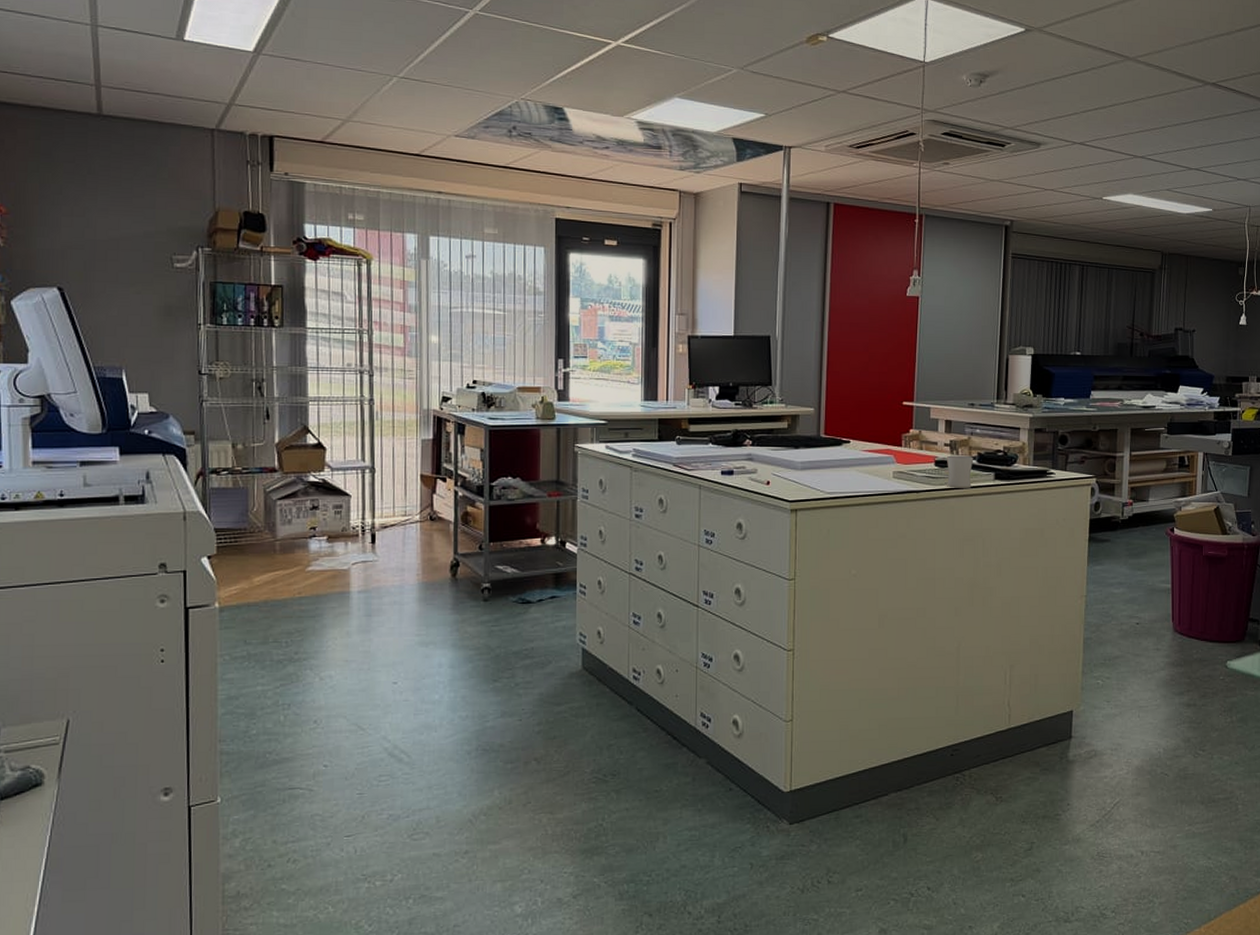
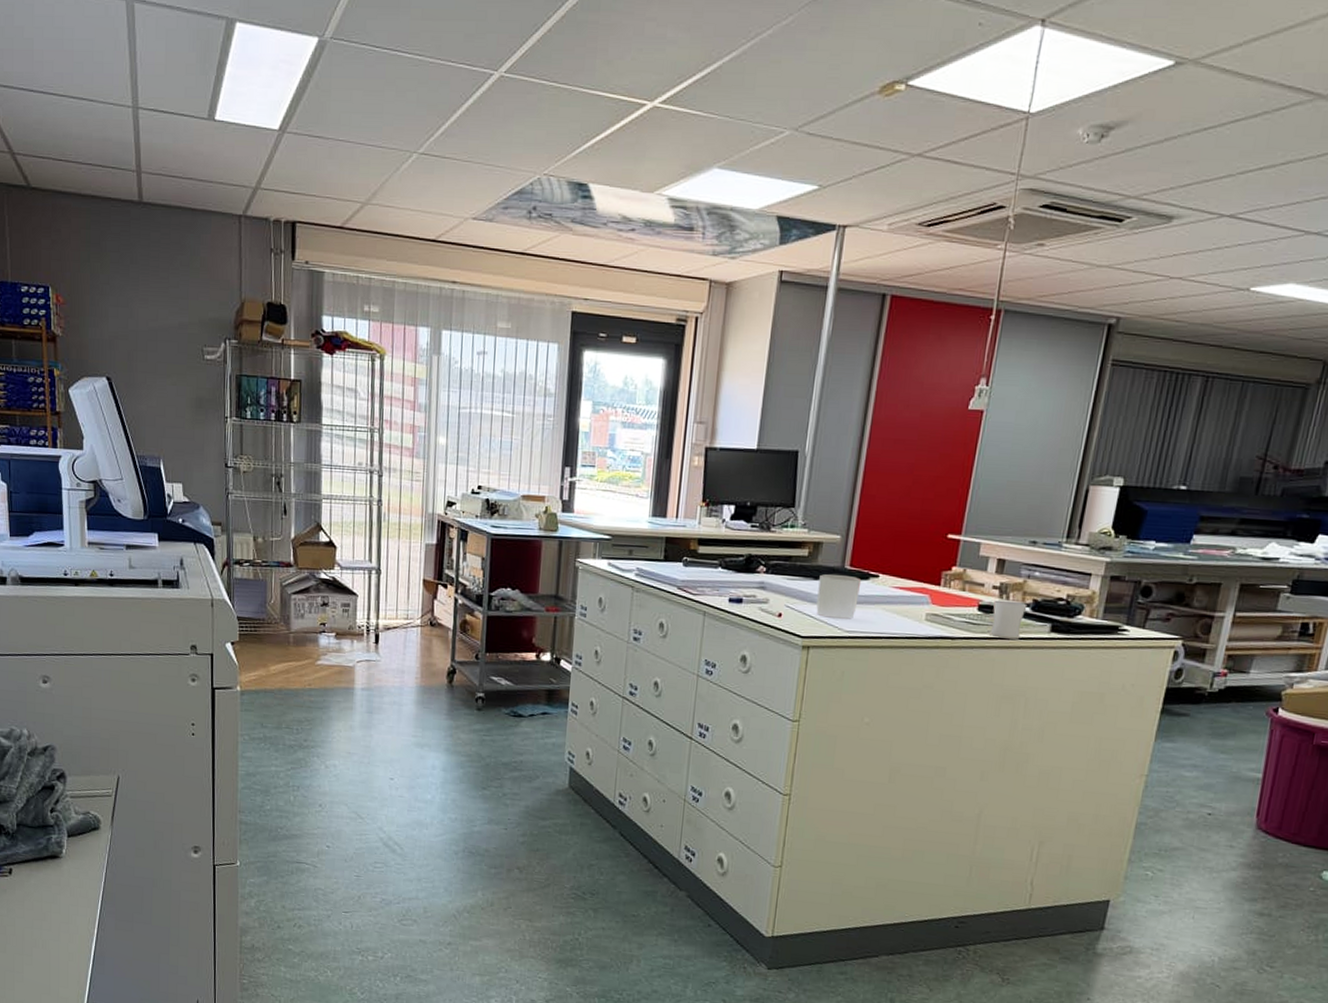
mug: none [799,442,836,483] -> present [816,574,862,620]

